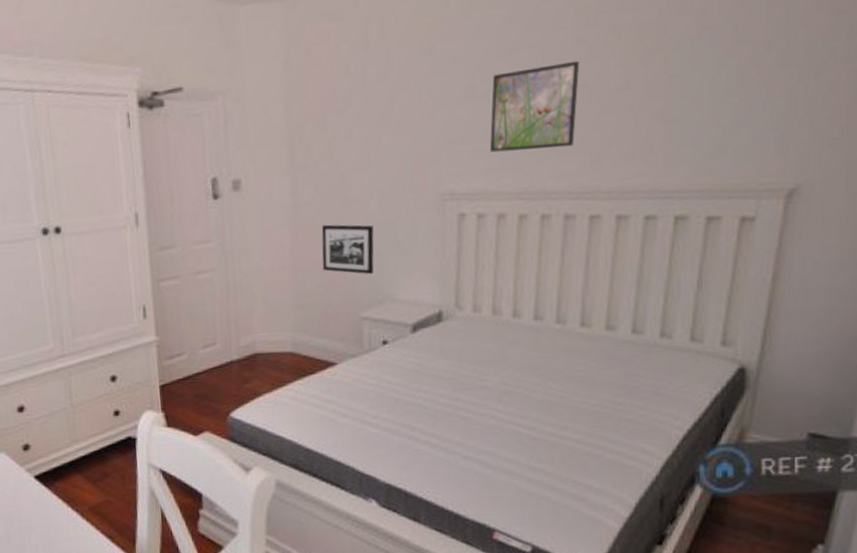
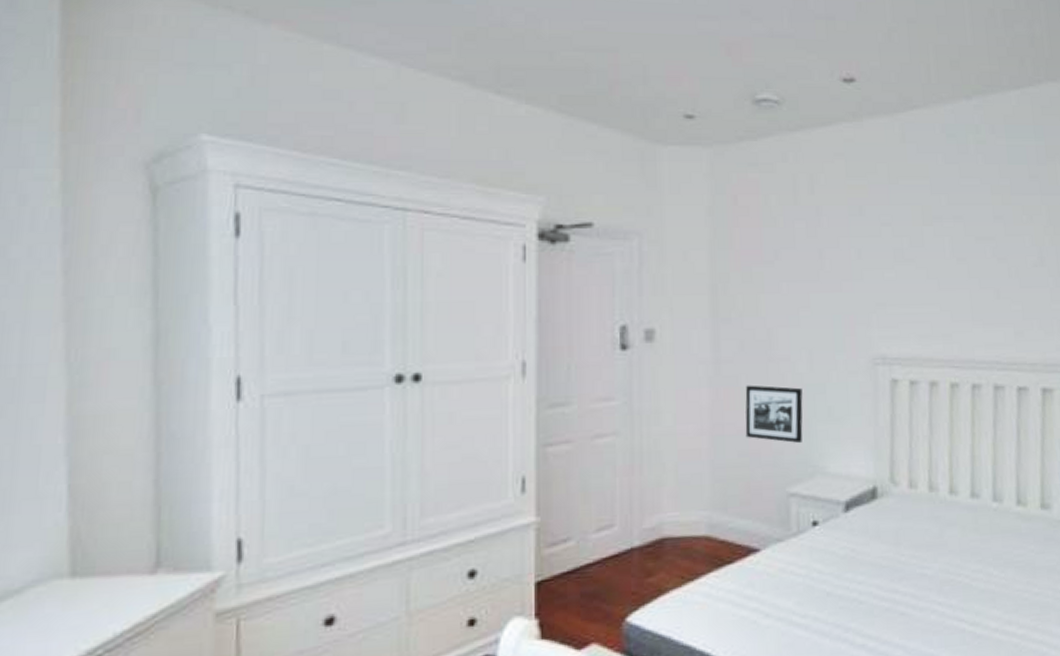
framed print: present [489,60,580,153] -> none [919,235,999,318]

